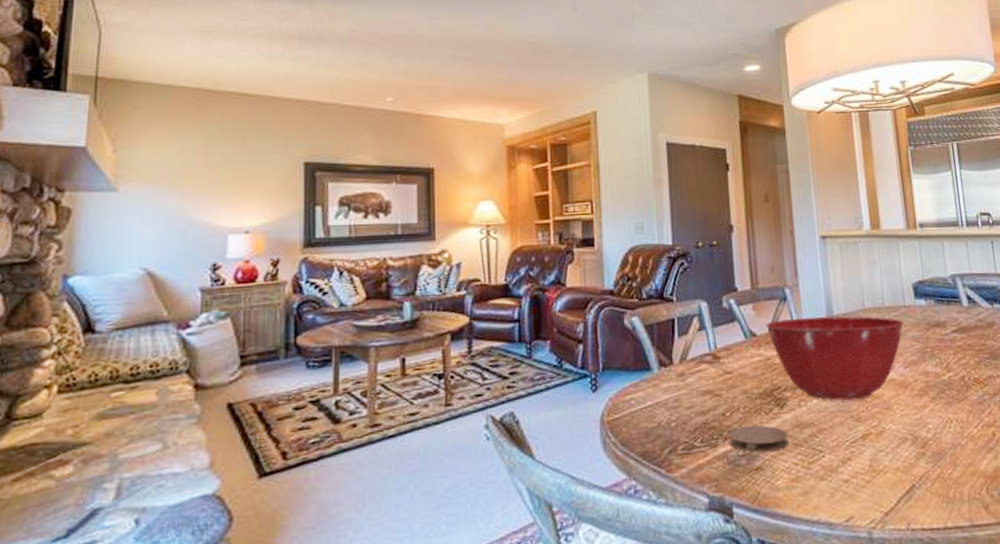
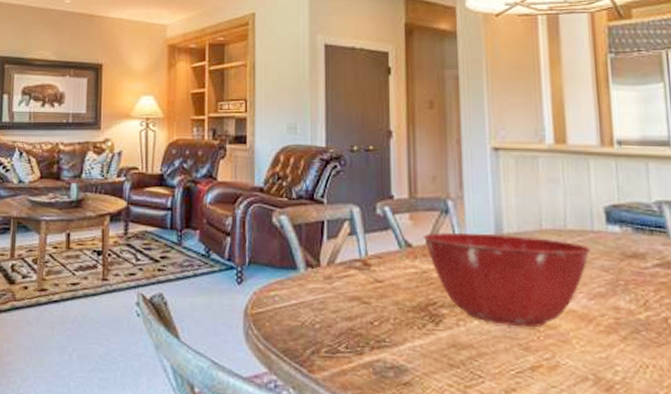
coaster: present [729,425,789,453] -> none [376,337,444,368]

